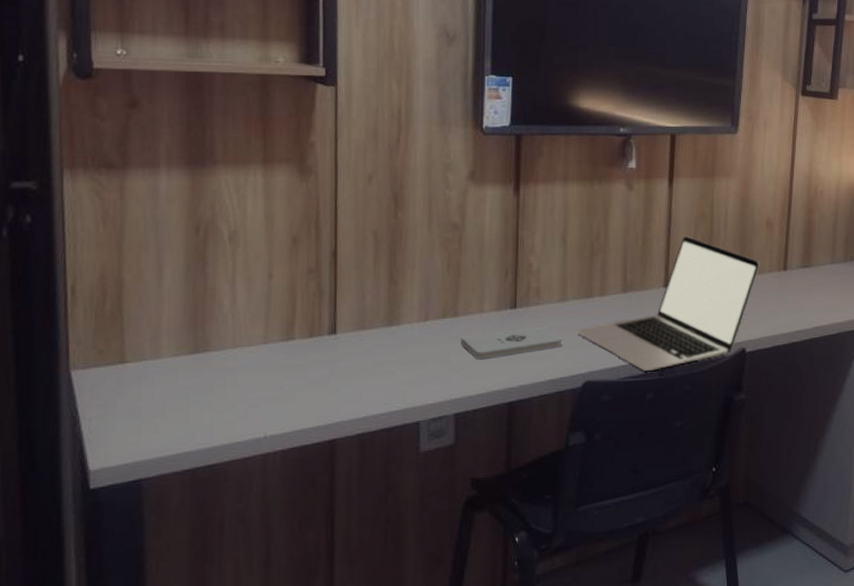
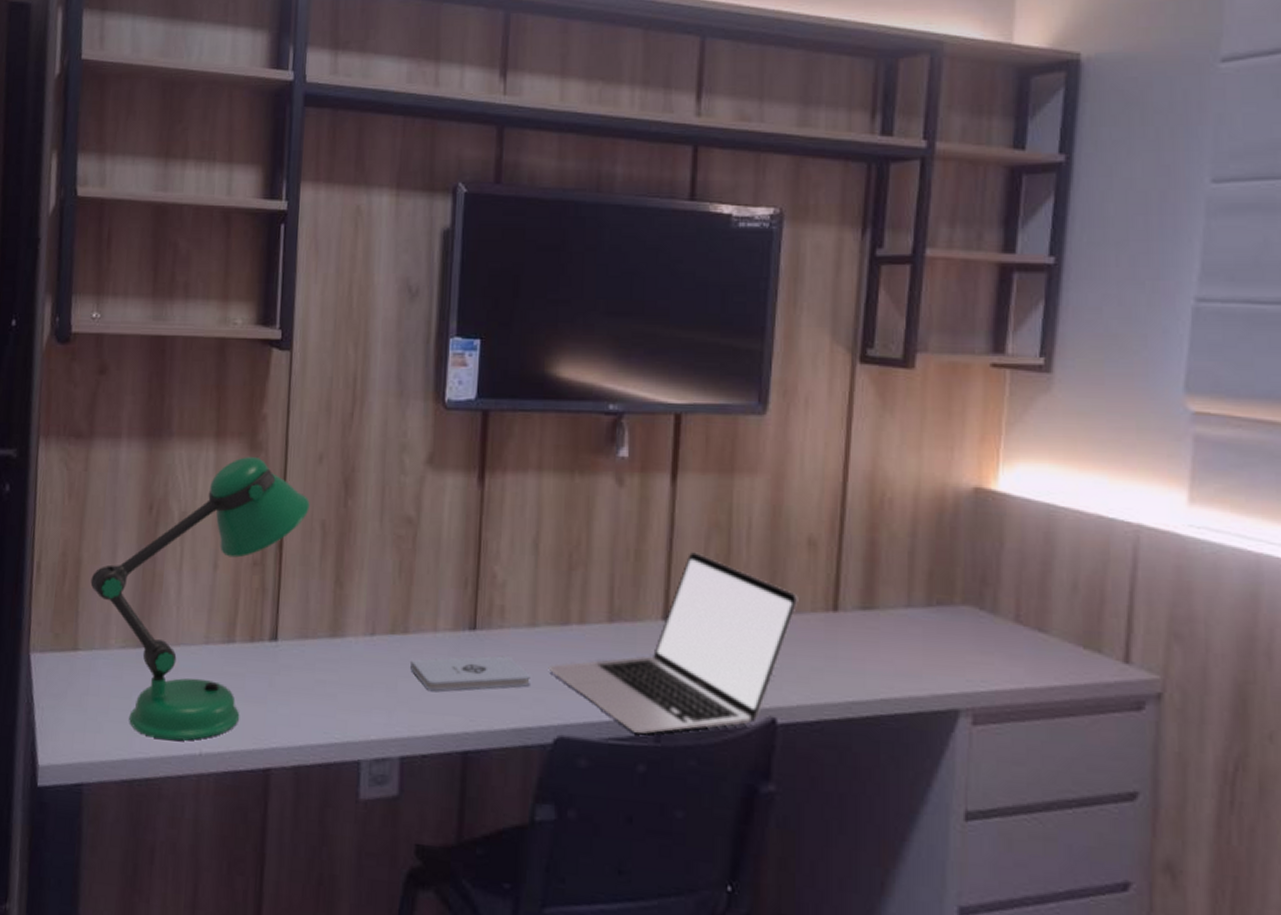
desk lamp: none [135,179,361,430] -> present [90,456,310,741]

